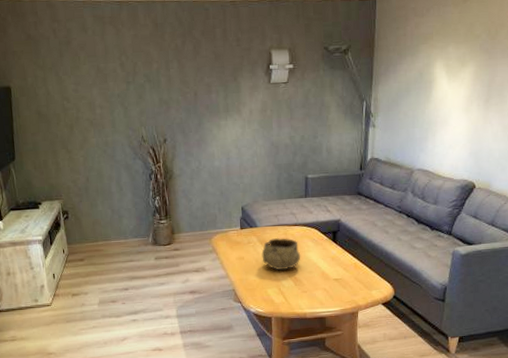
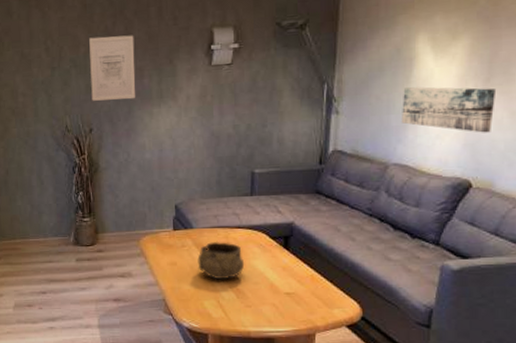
wall art: none [161,53,204,114] -> present [89,35,136,101]
wall art: none [423,105,494,144] -> present [401,87,497,133]

